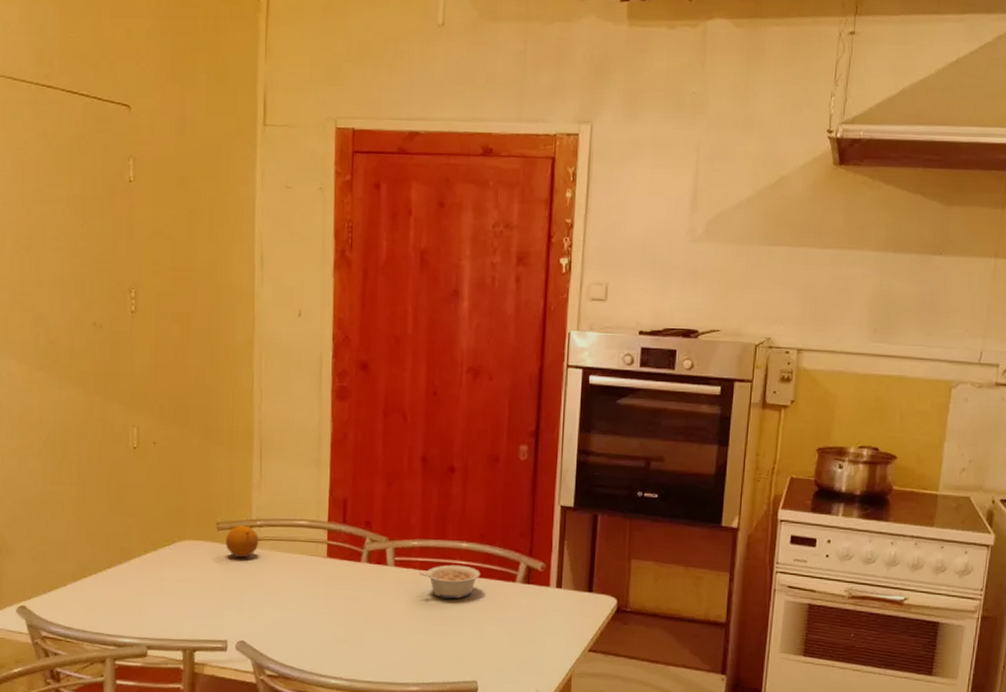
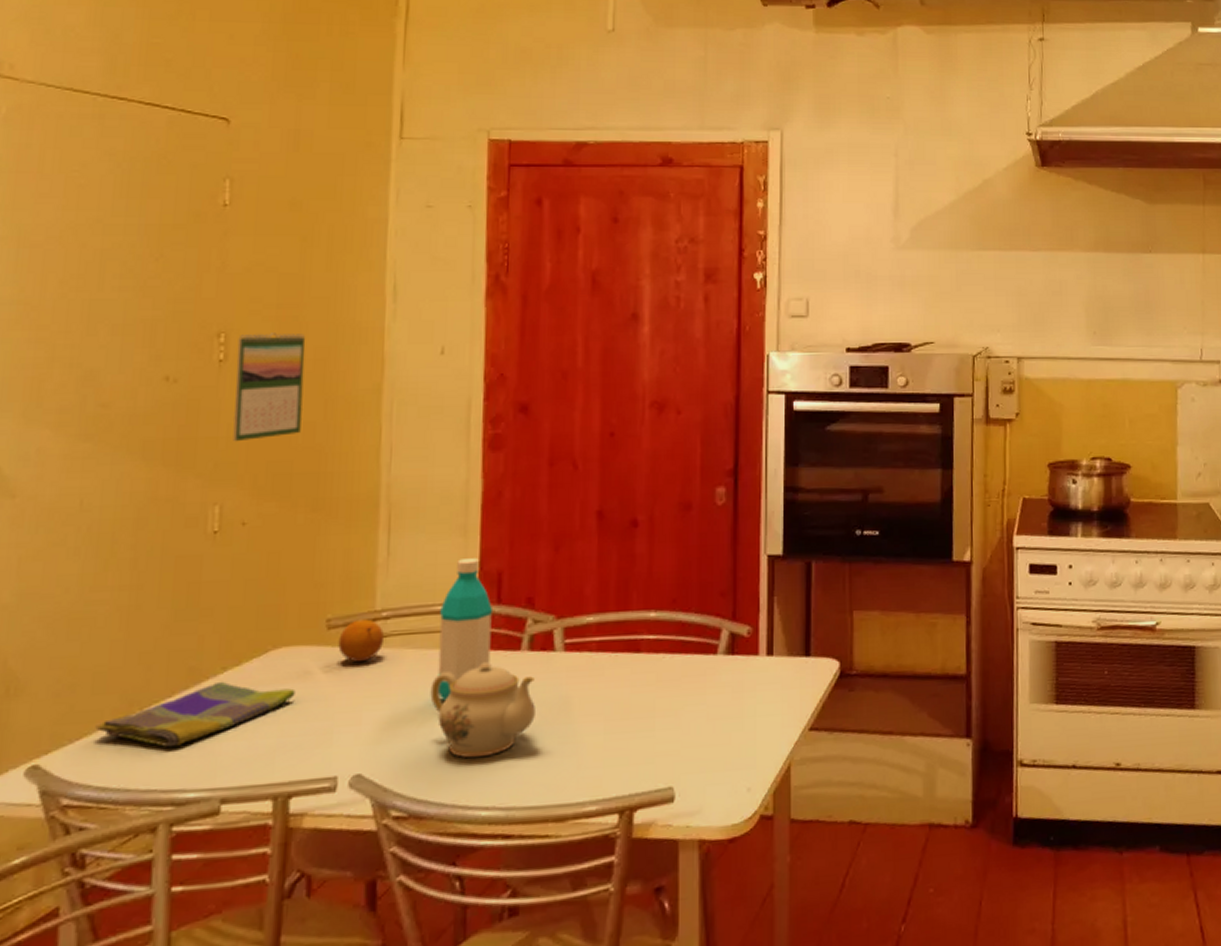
dish towel: none [60,560,196,605] -> present [95,681,296,748]
calendar: none [144,291,195,378] -> present [233,333,306,442]
teapot: none [293,568,372,640] -> present [430,663,535,758]
water bottle: none [299,485,340,594] -> present [438,558,494,700]
legume: present [418,564,481,599] -> none [595,640,674,685]

